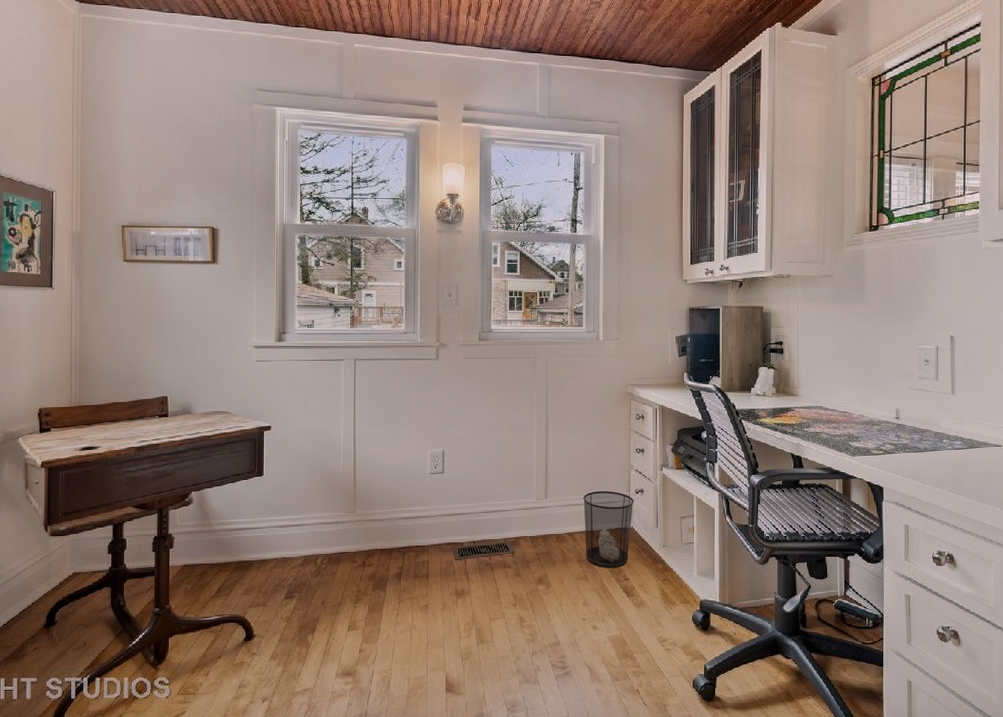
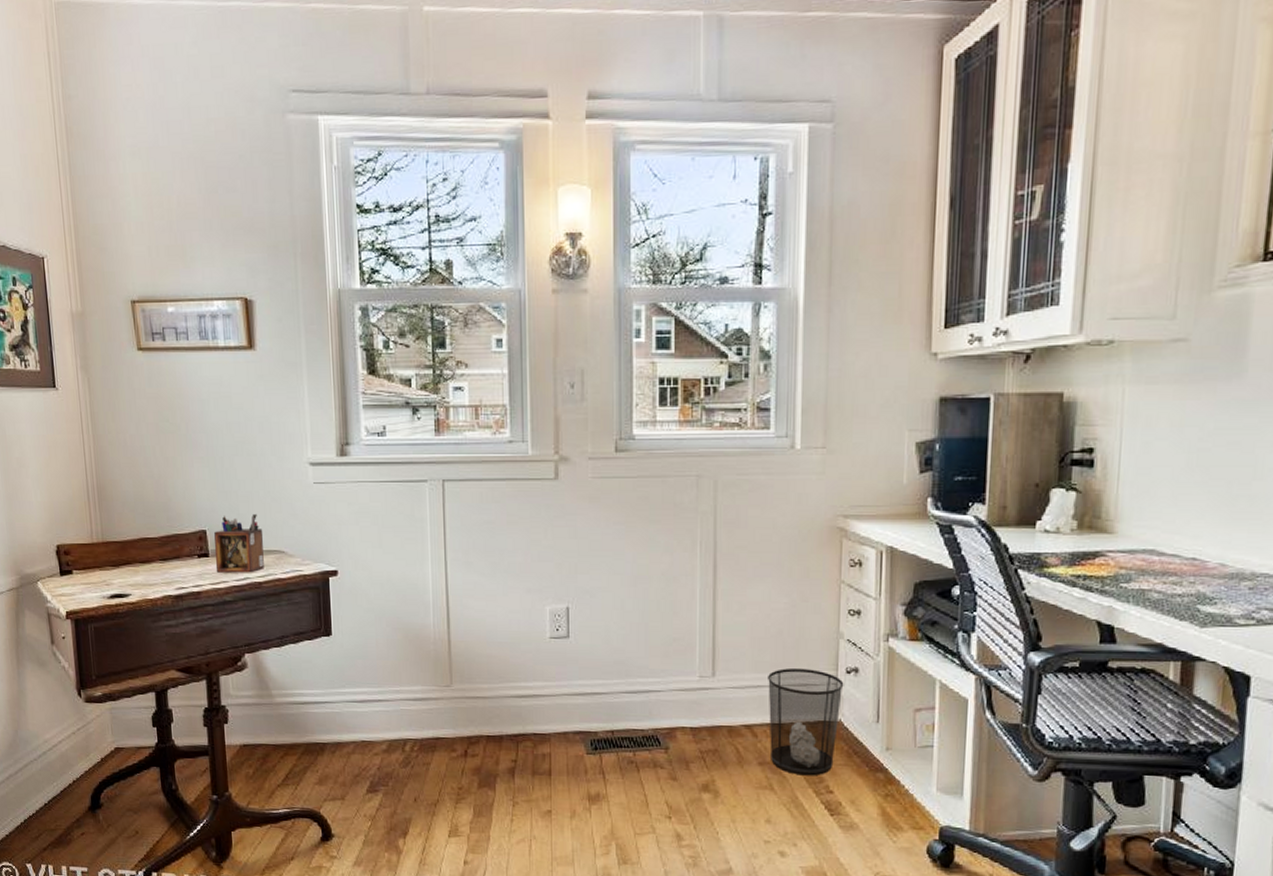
desk organizer: none [173,383,213,429] -> present [214,513,264,573]

